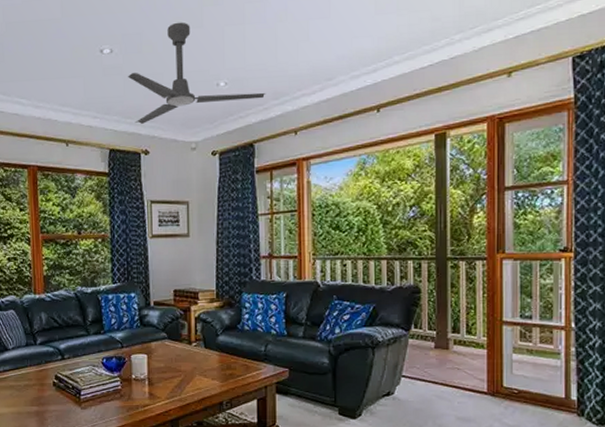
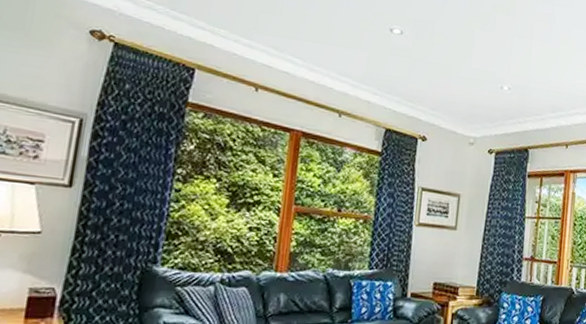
ceiling fan: present [128,22,266,124] -> none [415,21,545,110]

